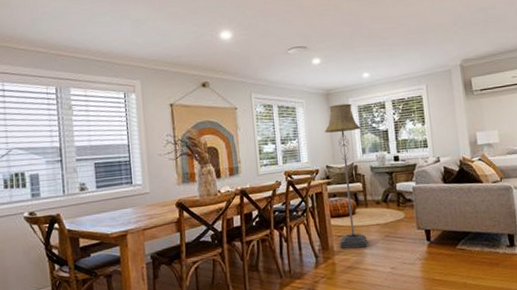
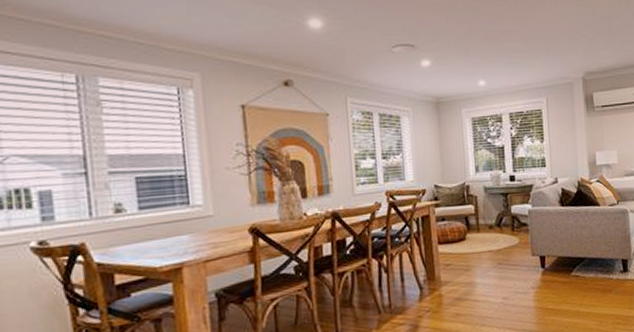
floor lamp: present [324,103,368,249] -> none [433,114,479,279]

